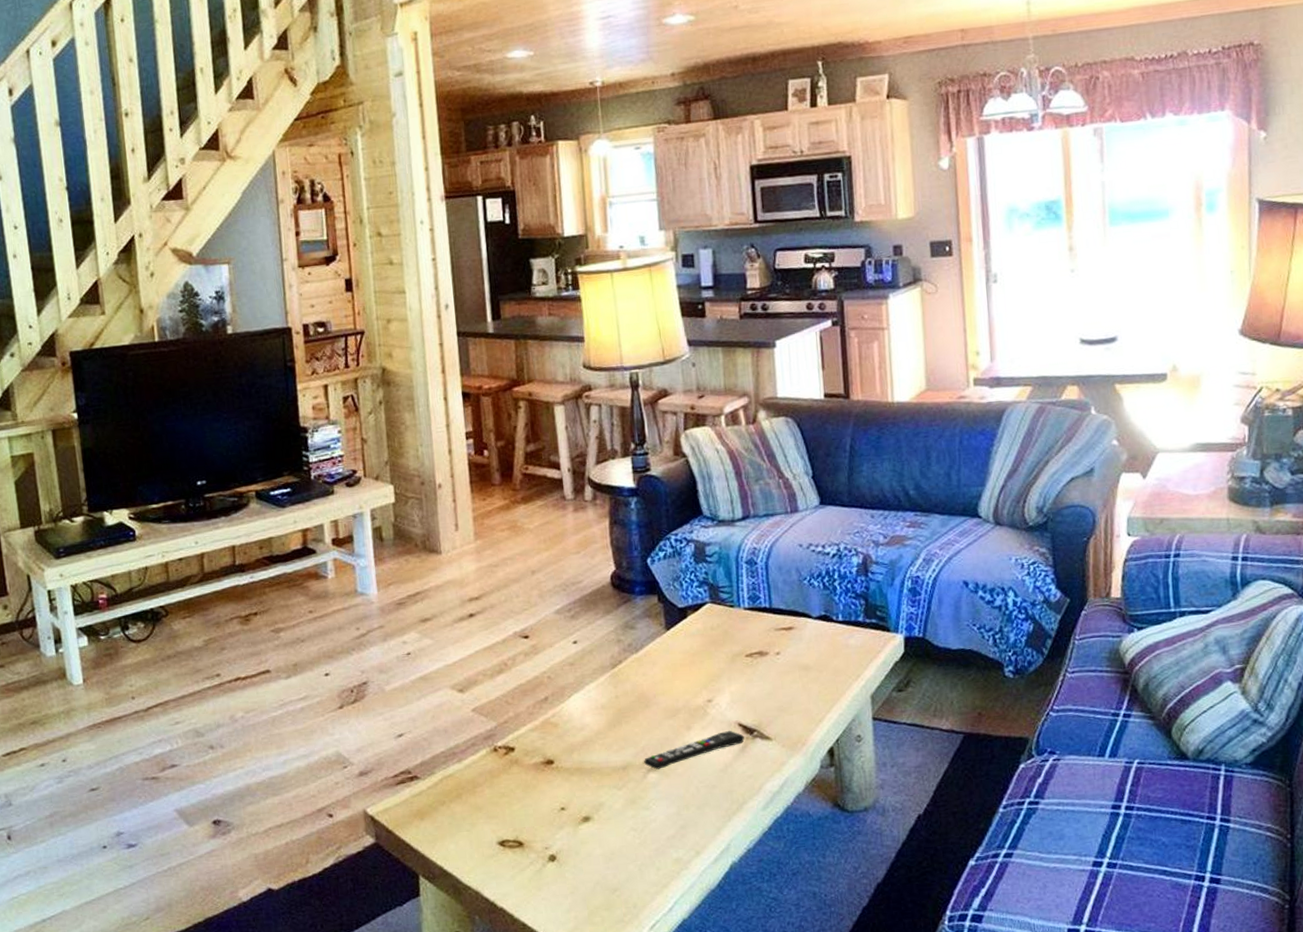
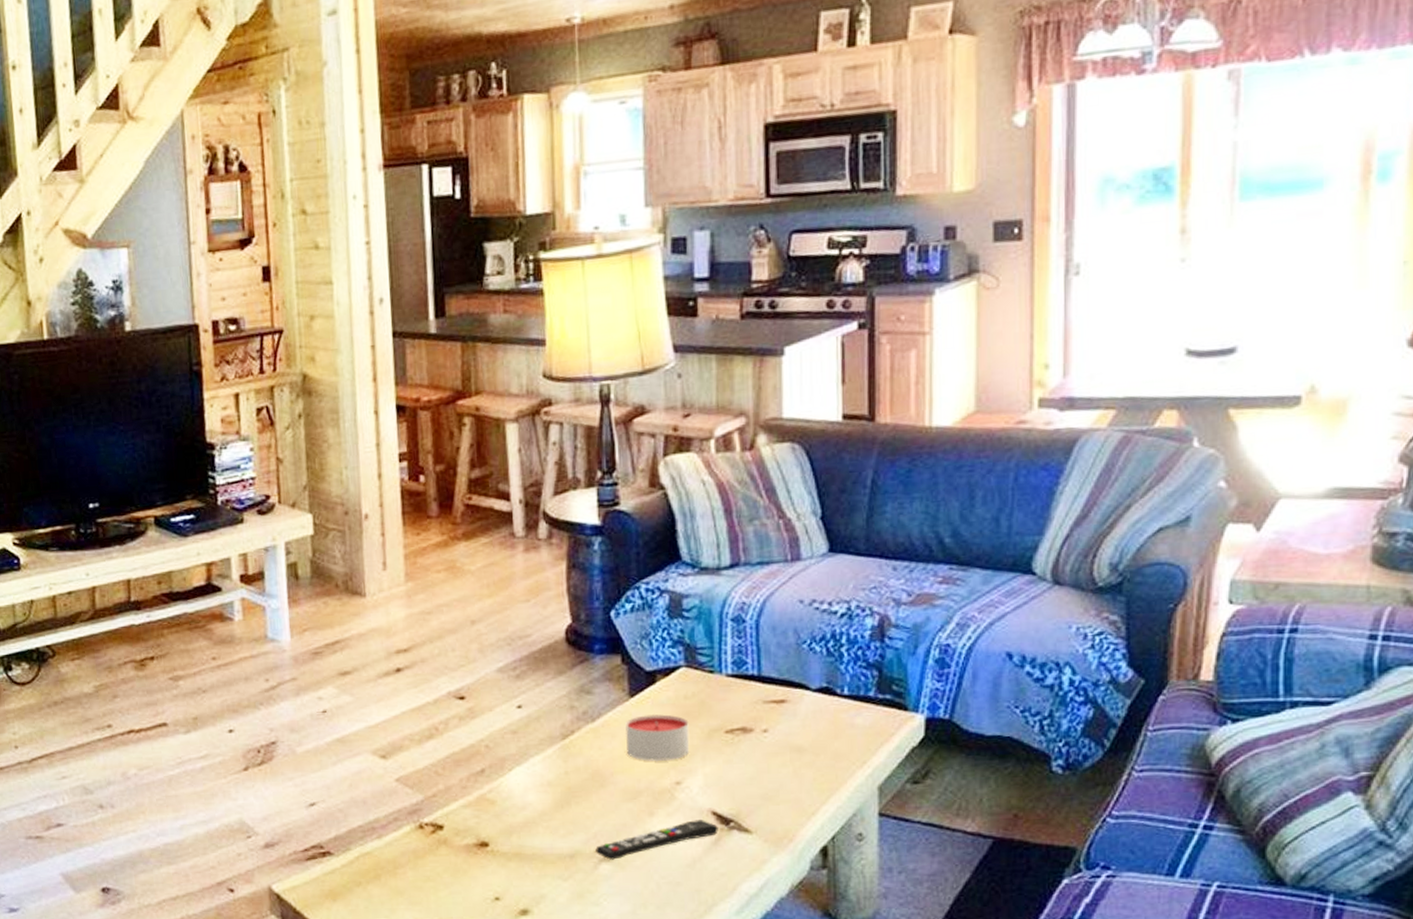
candle: none [664,643,717,684] -> present [626,714,690,762]

